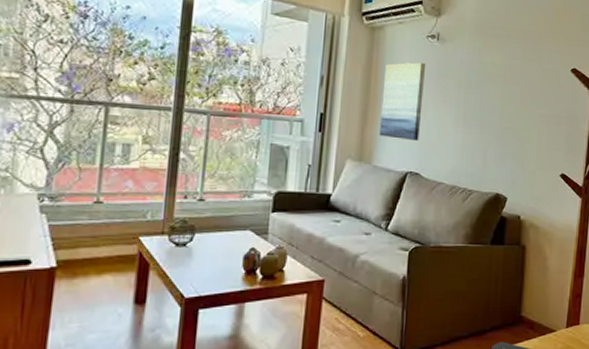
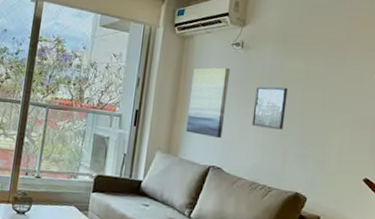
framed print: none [450,83,486,129] -> present [252,86,288,130]

